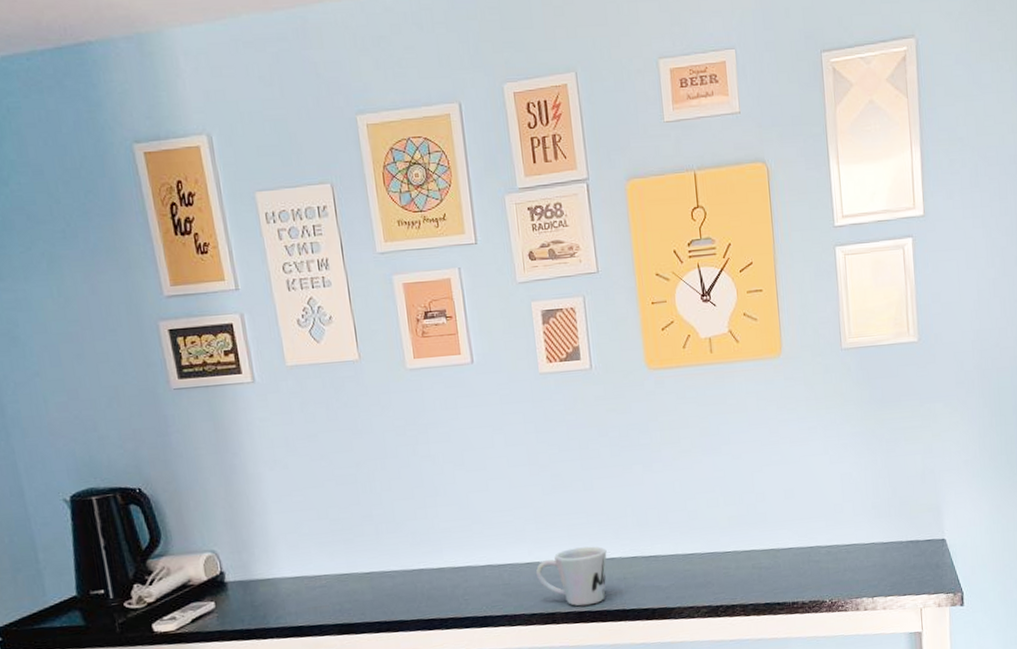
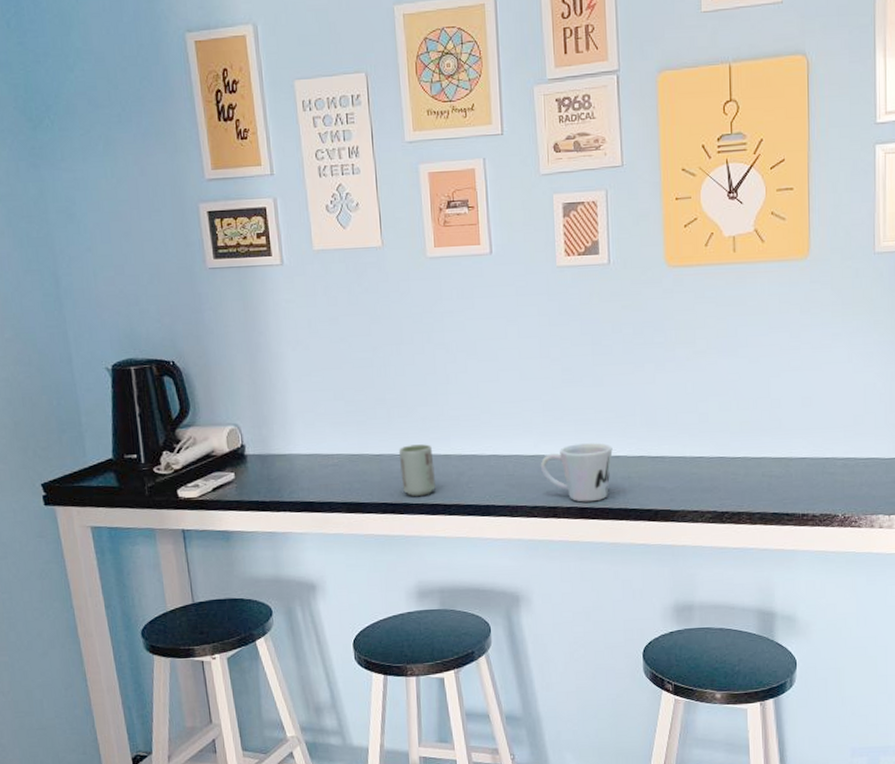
cup: none [389,558,431,613] -> present [398,444,436,496]

